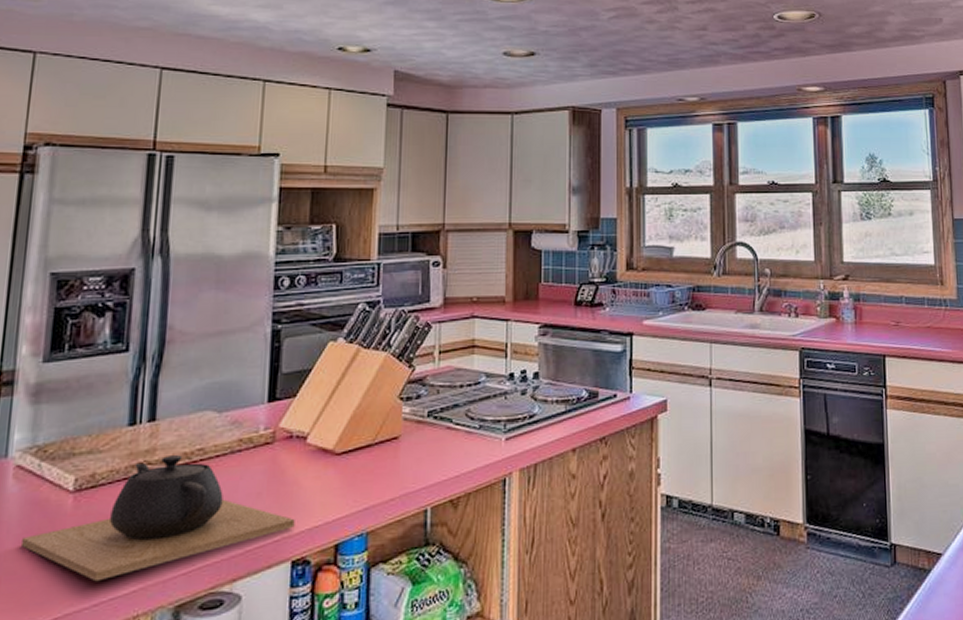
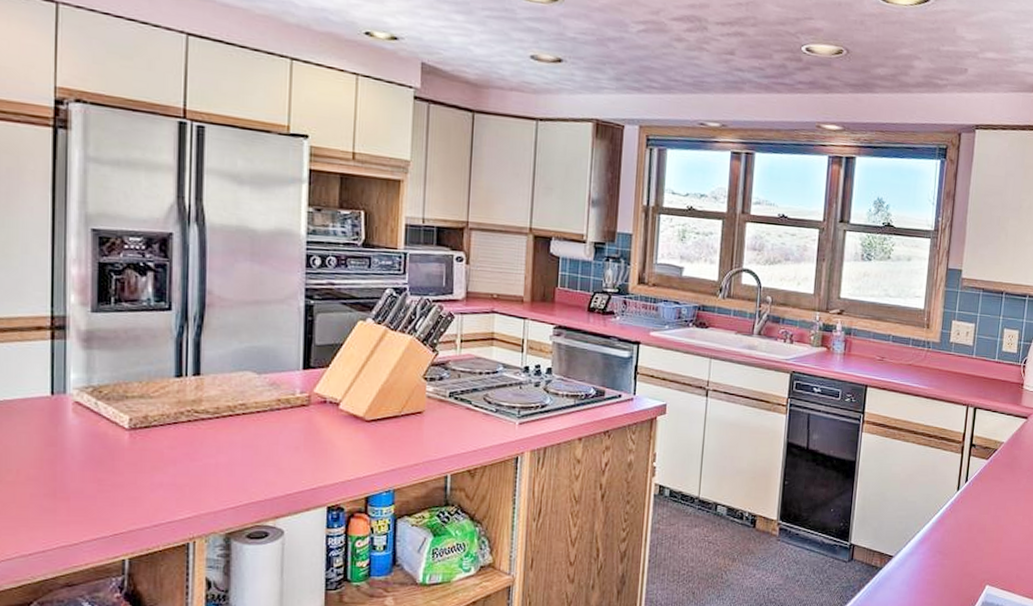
teapot: present [22,455,295,582] -> none [86,407,330,507]

